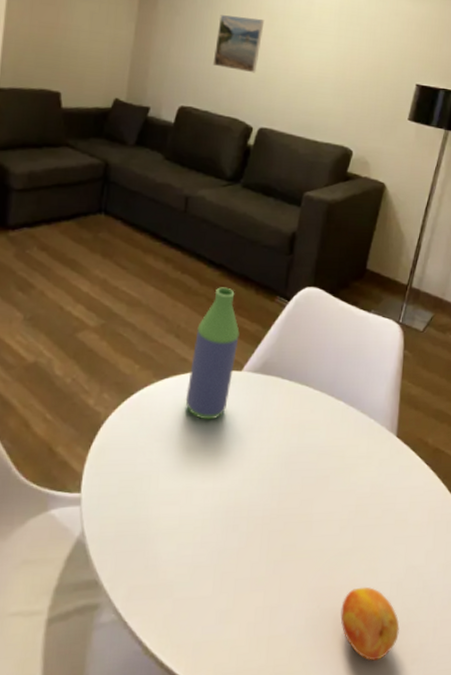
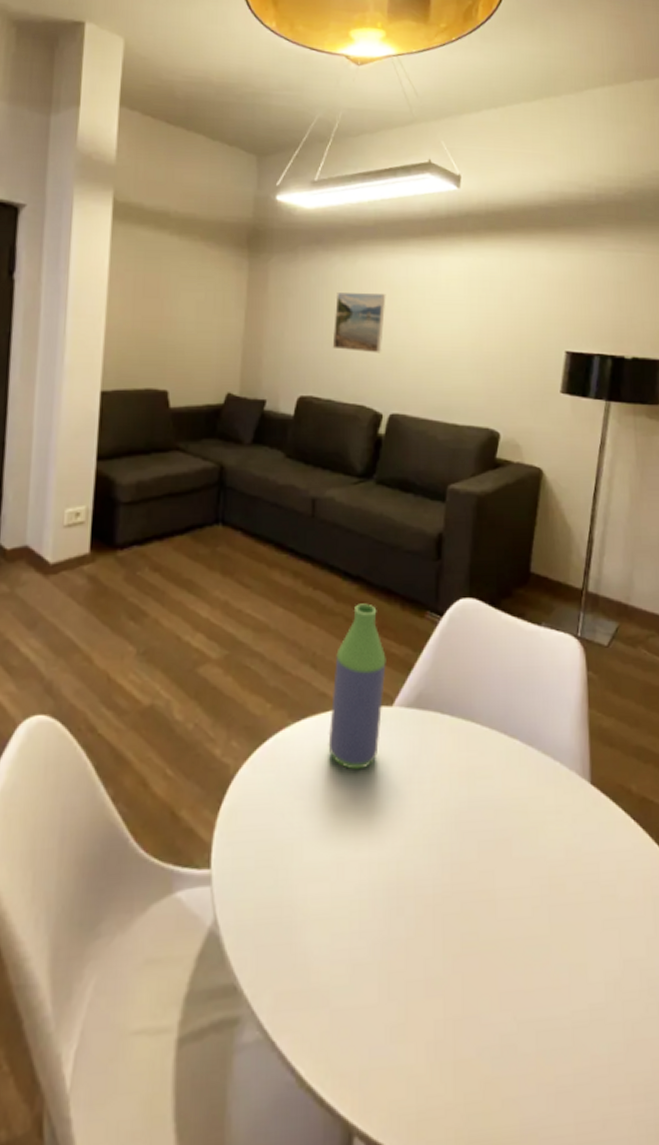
fruit: present [340,586,400,661] -> none [544,989,624,1097]

